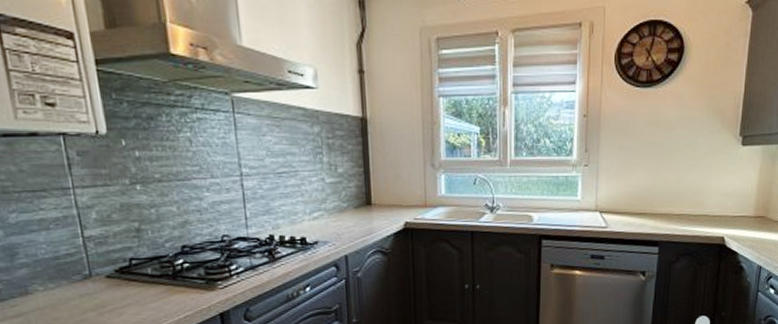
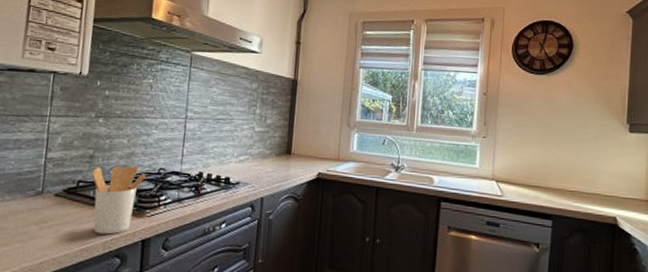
utensil holder: none [143,236,209,313] -> present [92,165,146,235]

